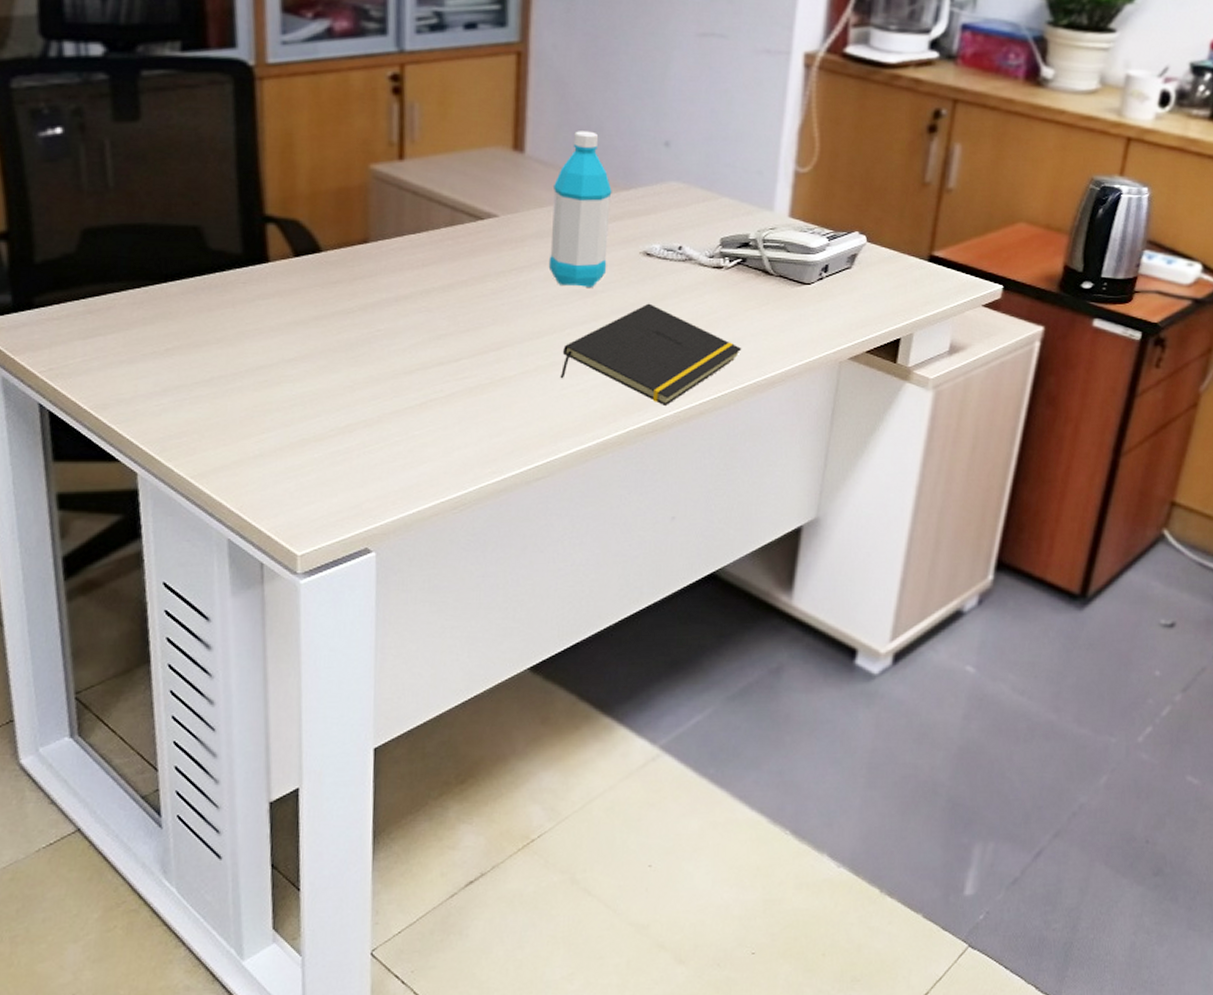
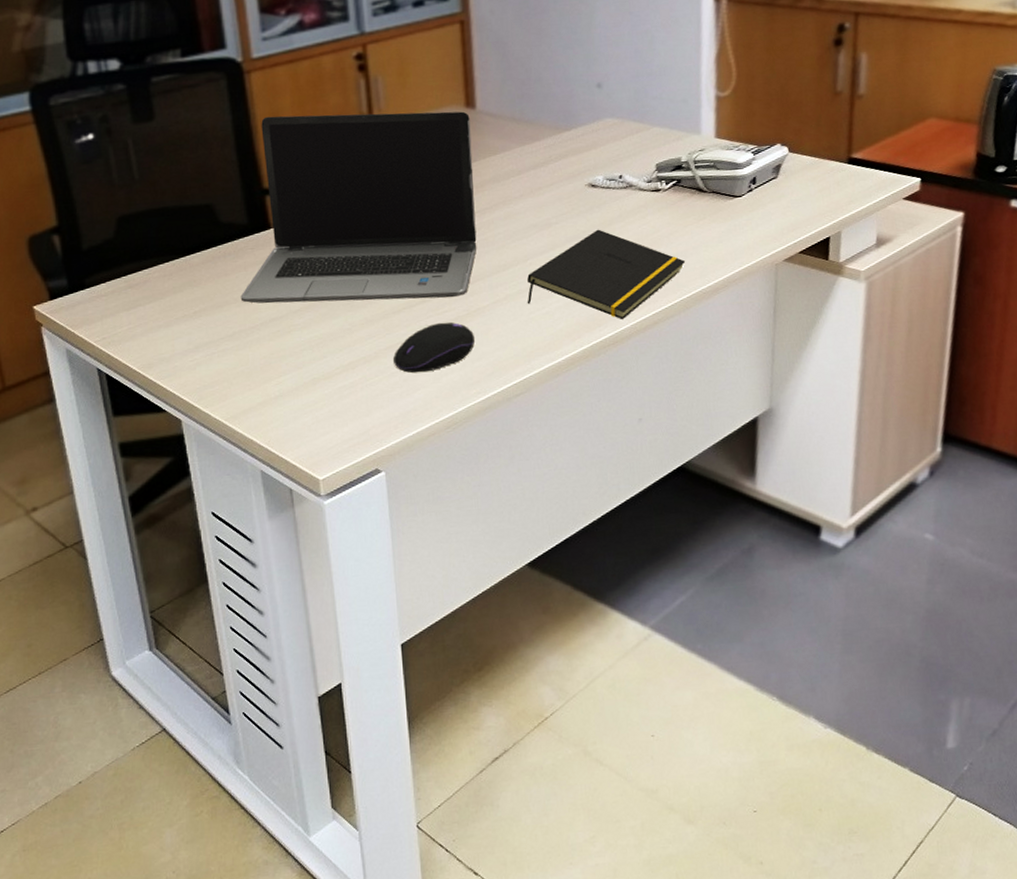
laptop computer: none [224,133,517,363] -> present [240,111,477,304]
computer mouse: none [399,389,497,444] -> present [393,322,476,374]
water bottle: present [548,131,612,287] -> none [504,82,558,222]

